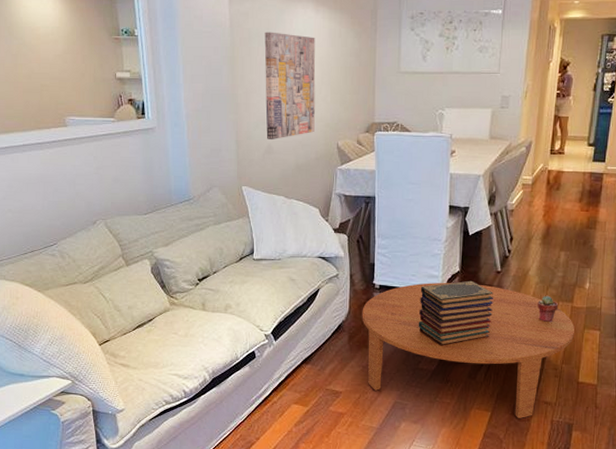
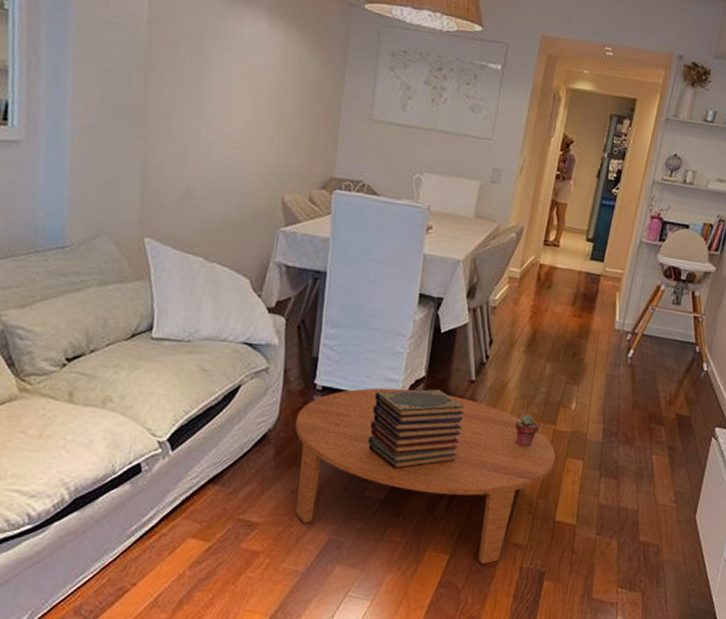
wall art: present [264,32,316,139] -> none [185,38,266,182]

